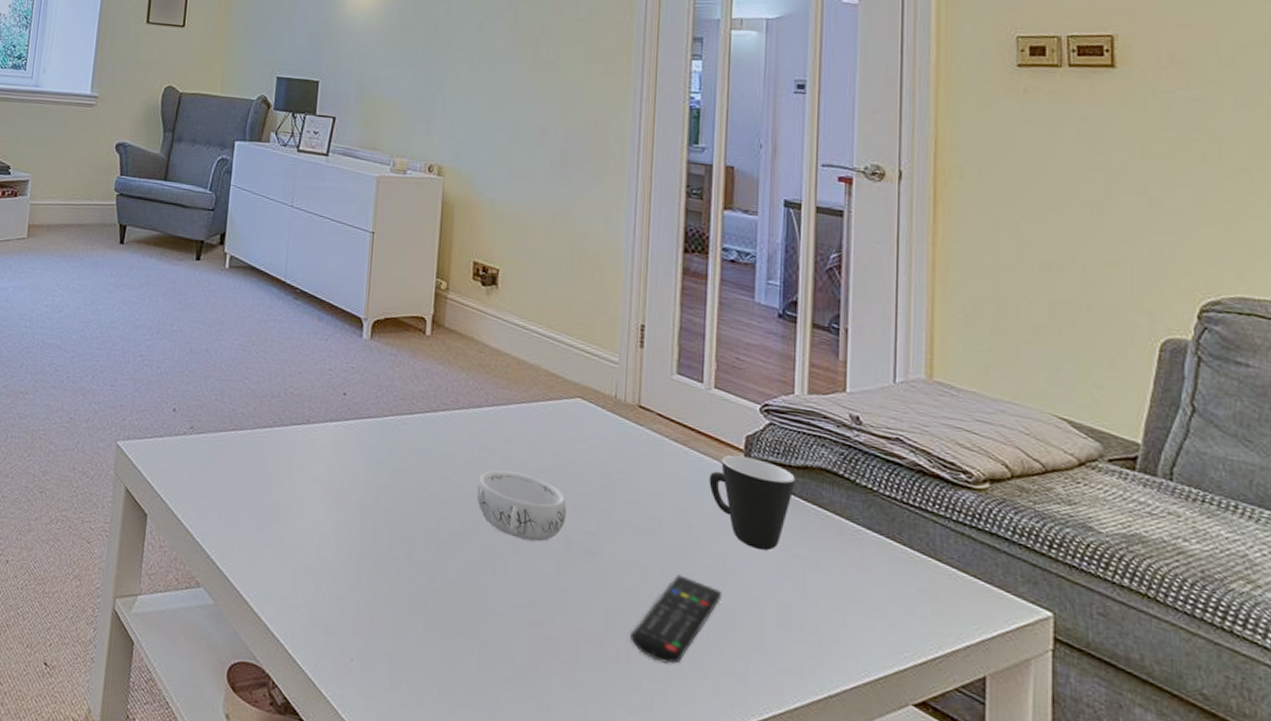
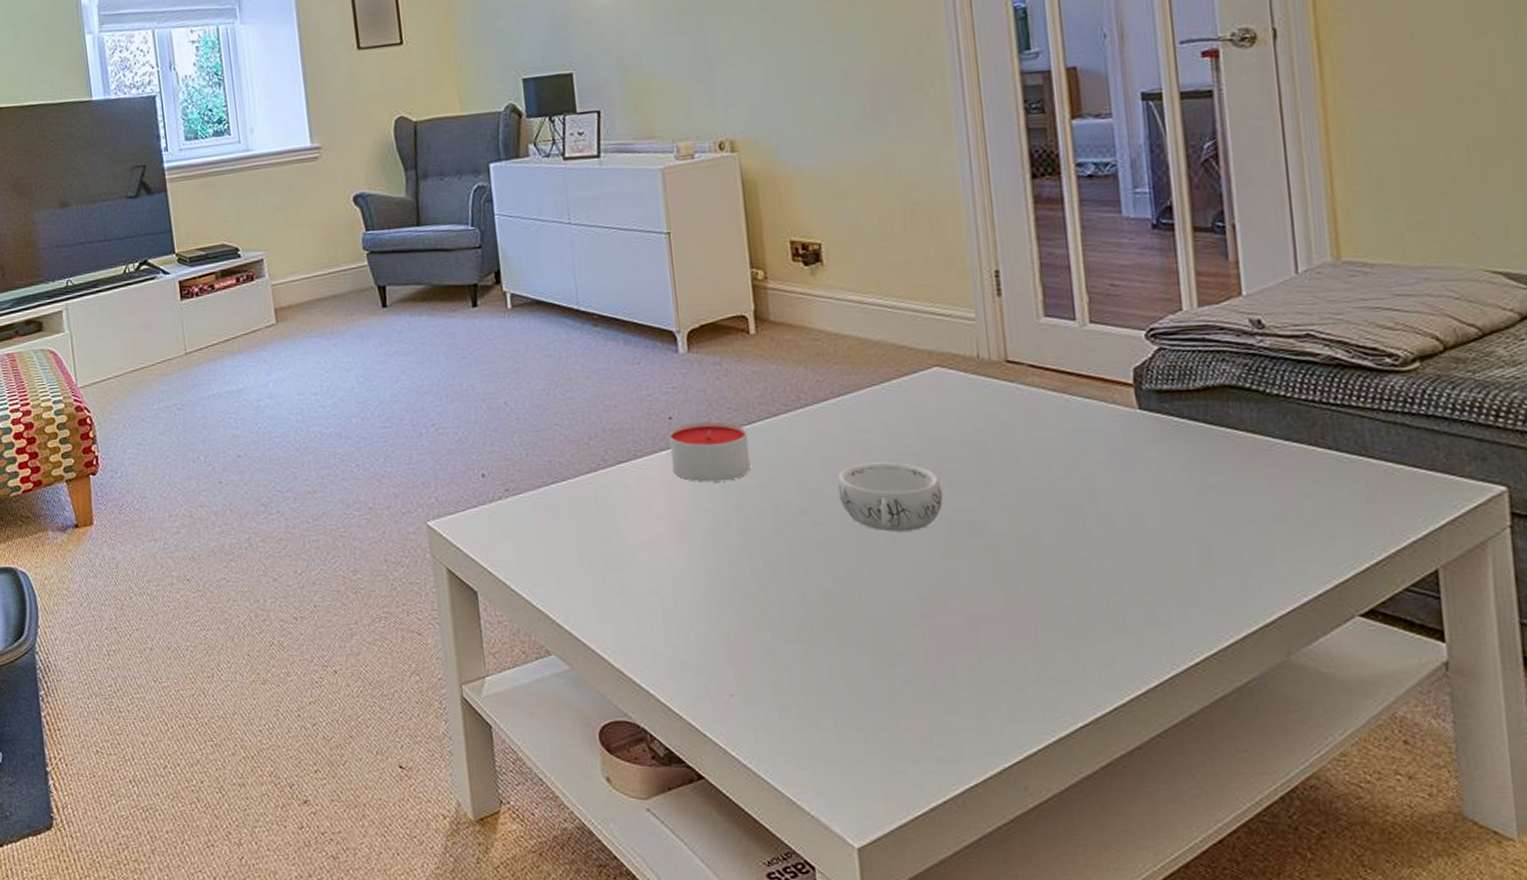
candle: none [338,401,408,462] -> present [668,421,751,482]
remote control: present [630,574,723,664] -> none [1034,533,1131,629]
mug: present [709,455,795,551] -> none [1097,390,1197,487]

